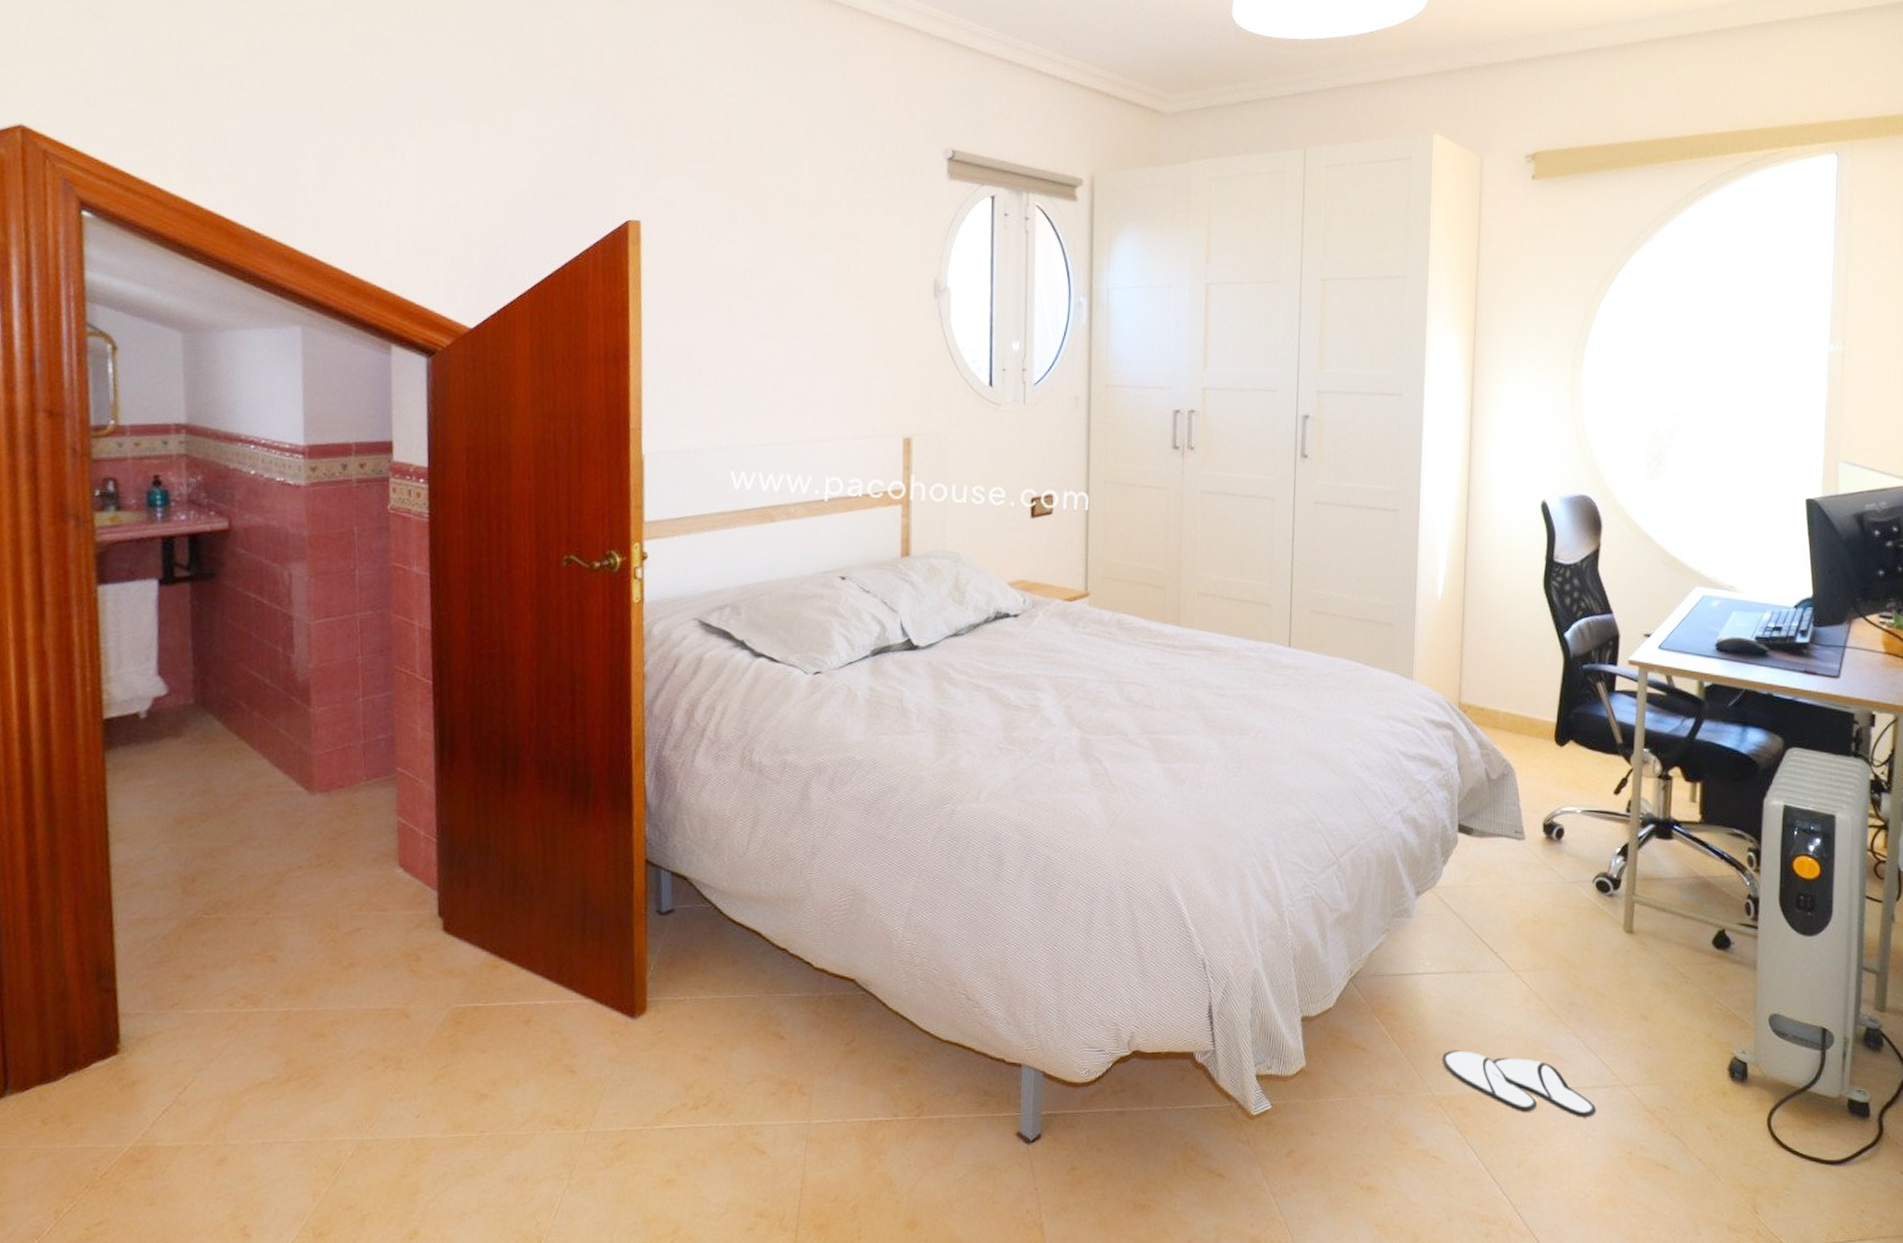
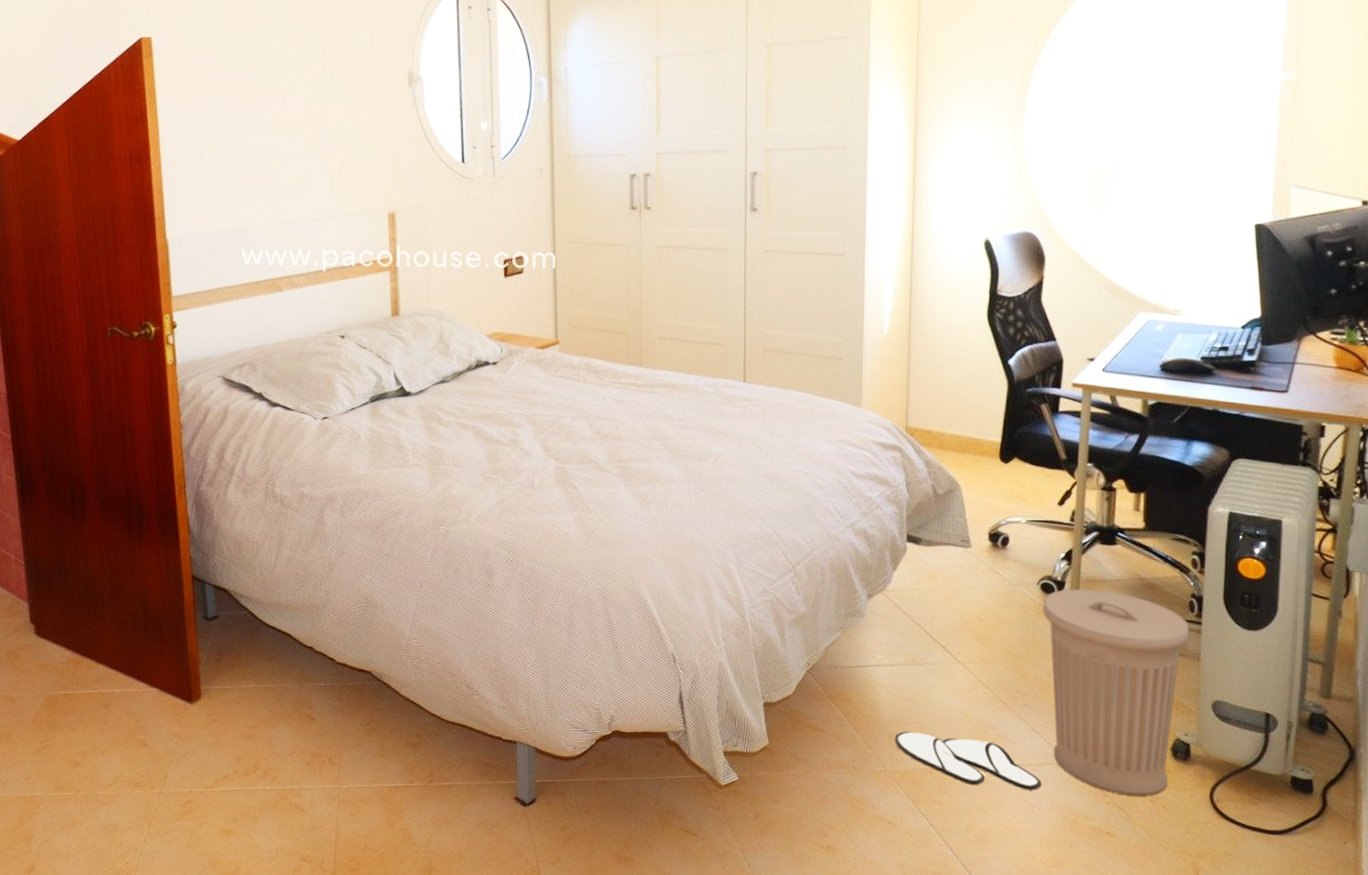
trash bin: none [1598,888,1745,1123] -> present [1043,589,1189,796]

